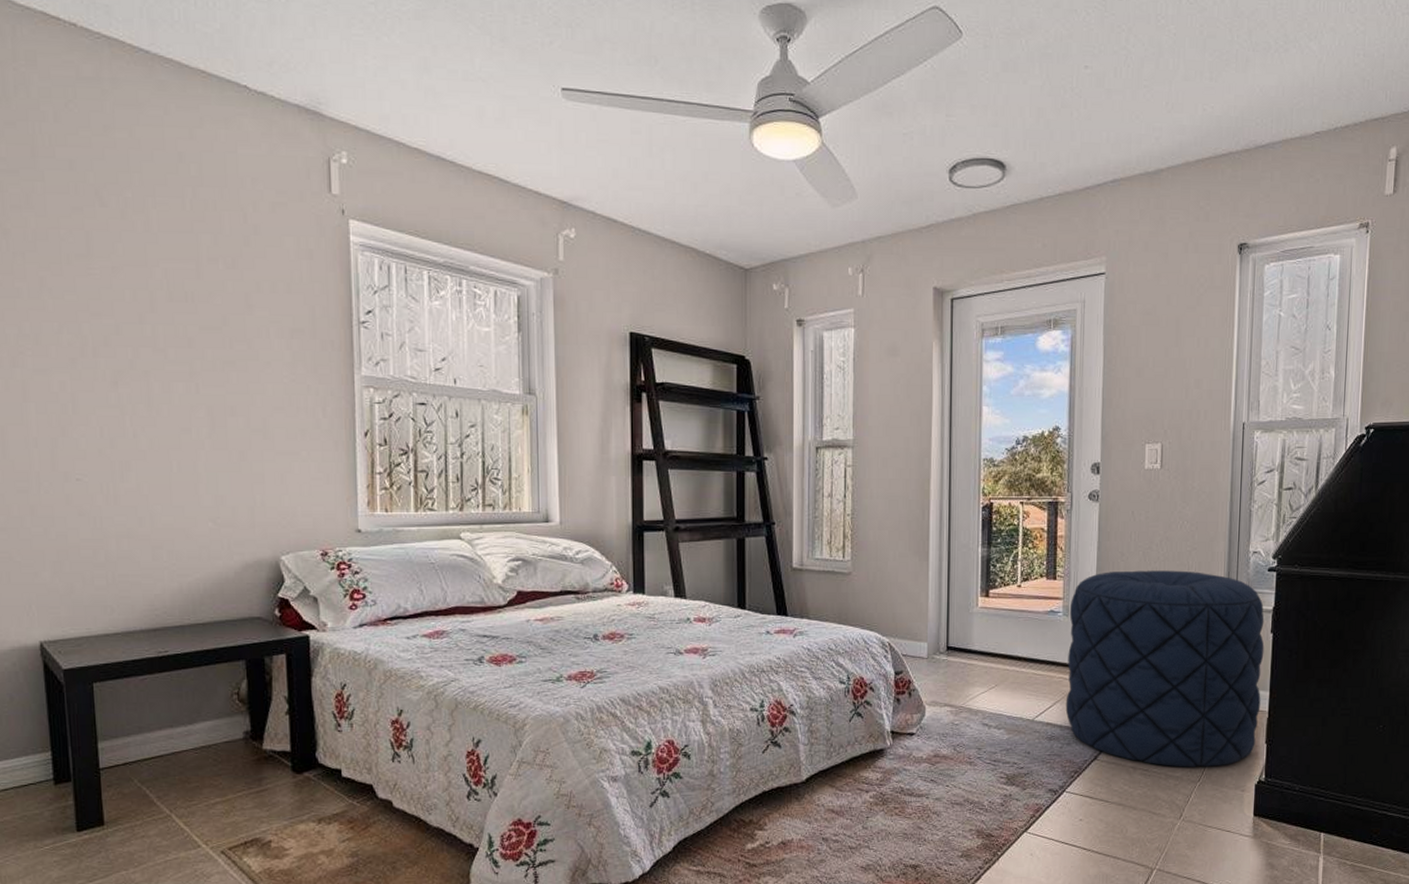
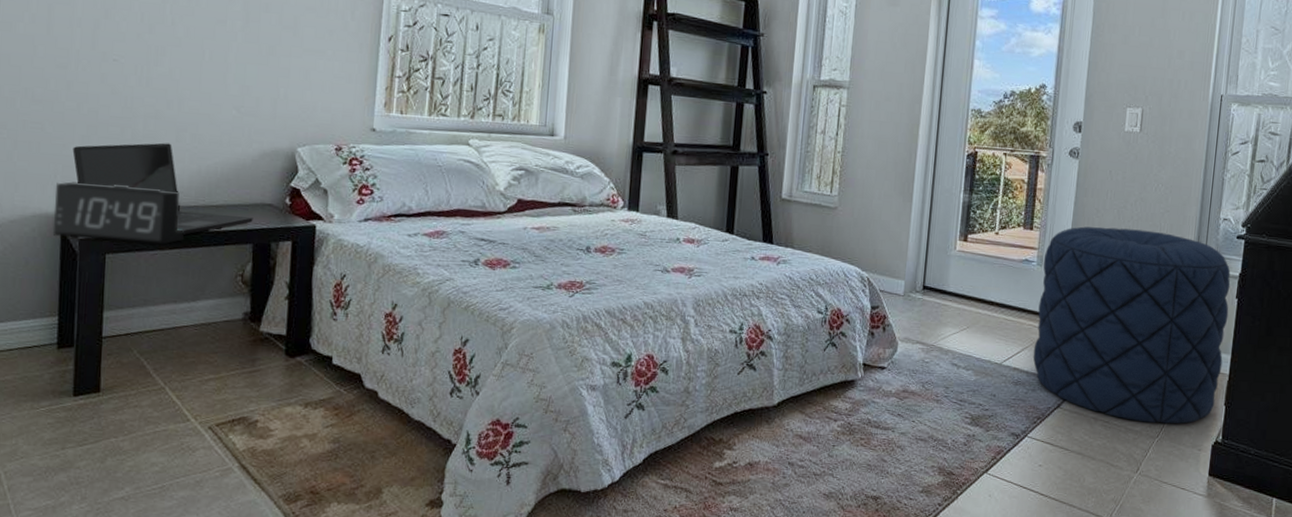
alarm clock: none [31,610,172,670] -> present [52,181,184,245]
laptop: none [45,562,243,656] -> present [72,142,253,235]

